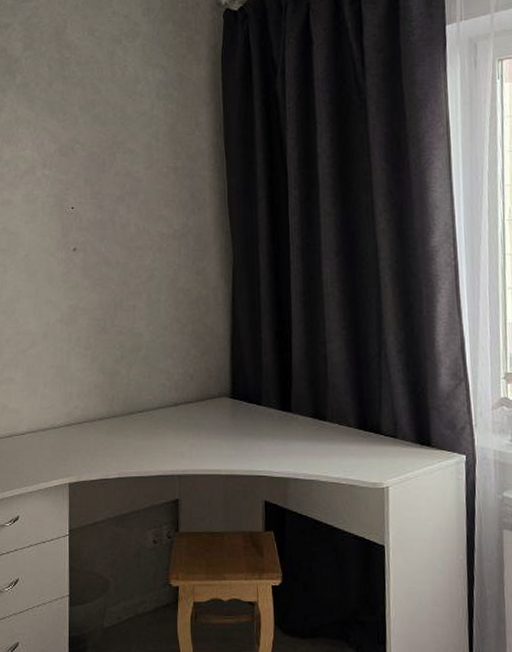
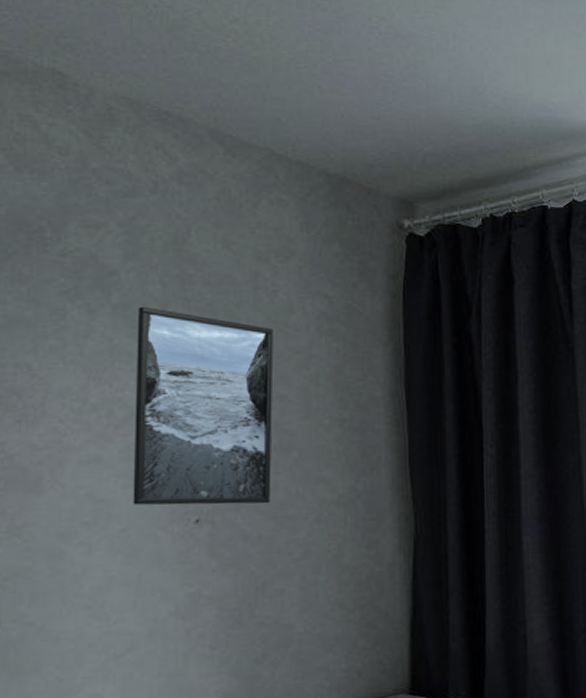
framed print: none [32,84,126,237] -> present [132,306,274,505]

